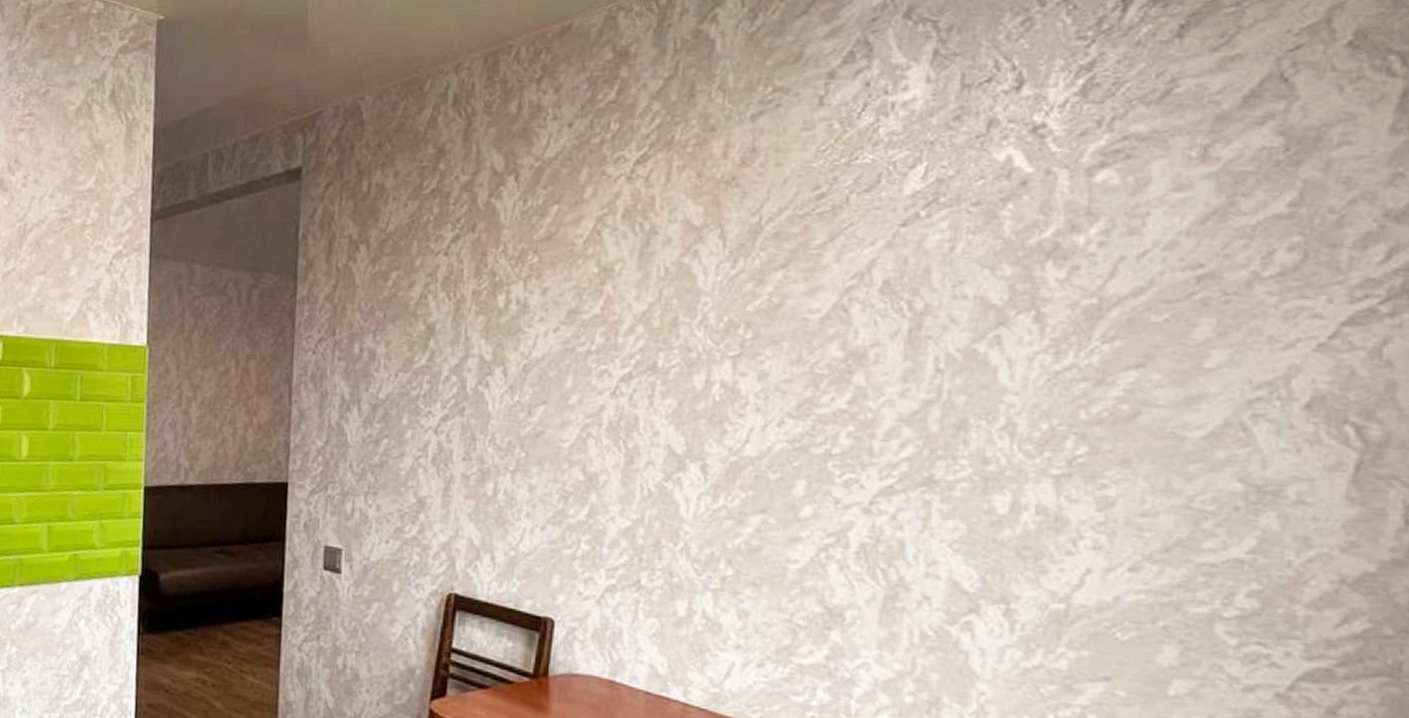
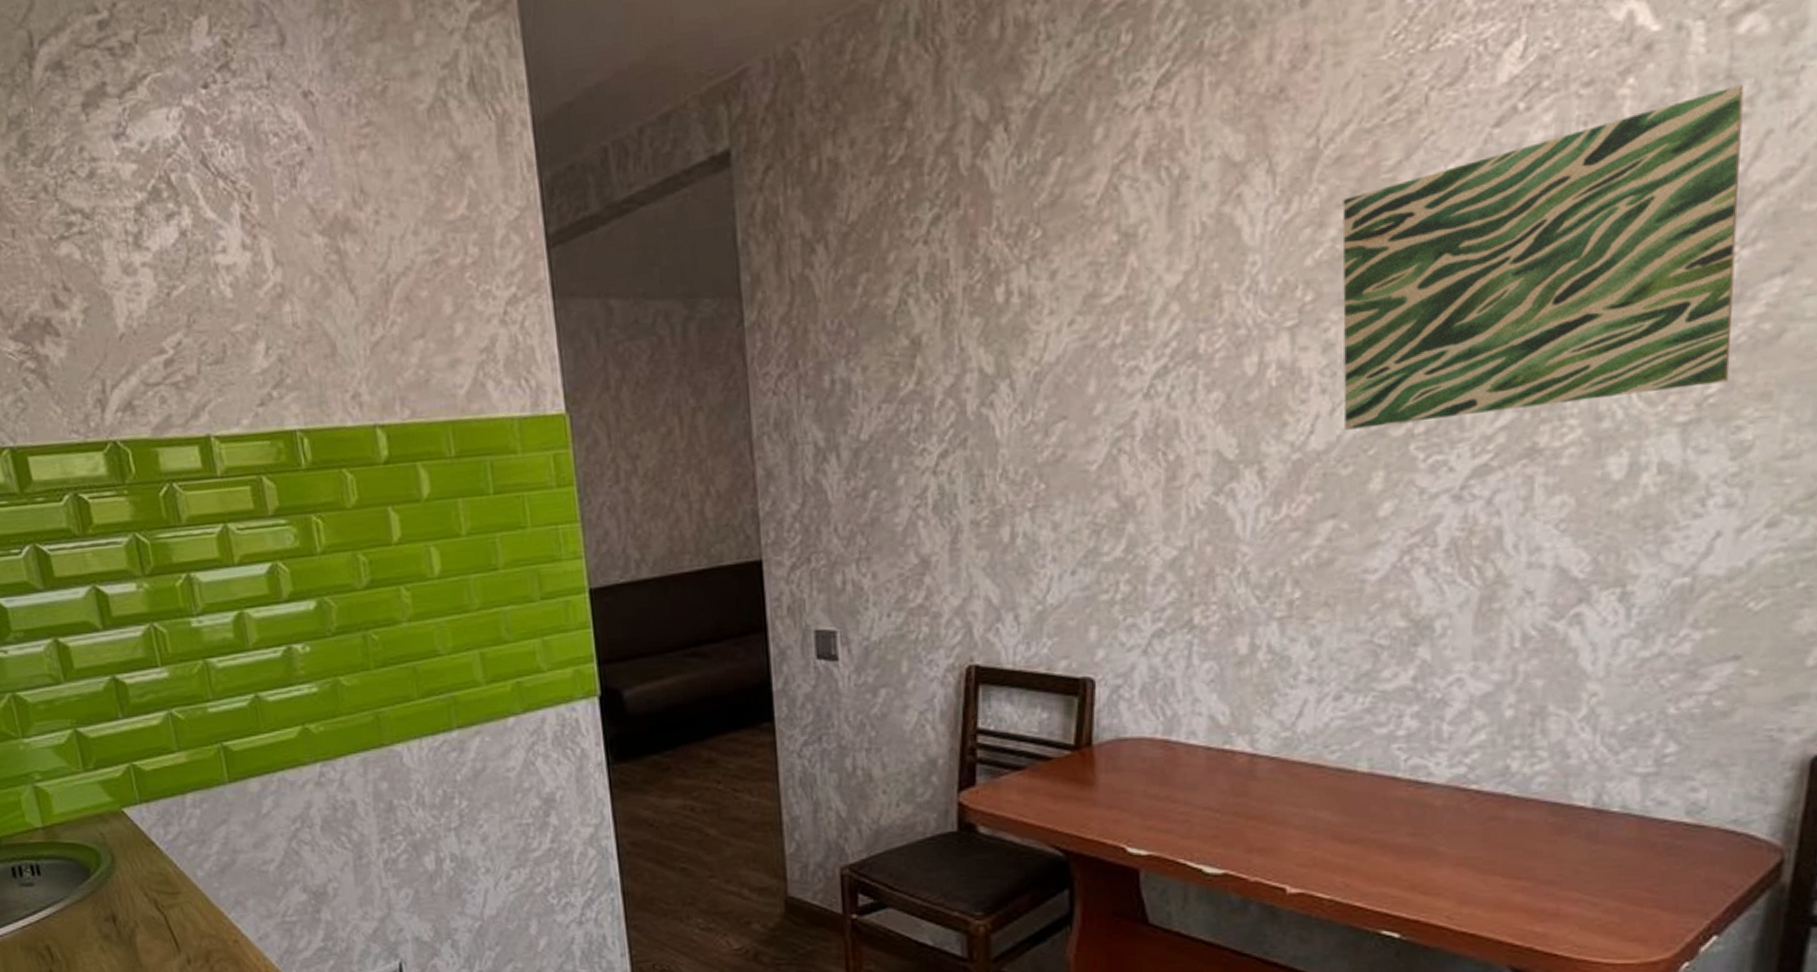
wall art: none [774,220,1101,447] -> present [1342,84,1744,430]

